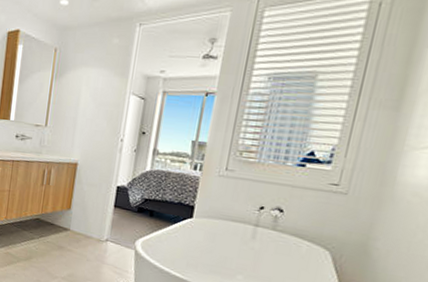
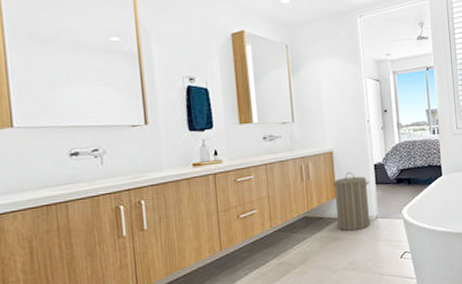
laundry hamper: none [66,187,108,247] -> present [332,172,371,232]

